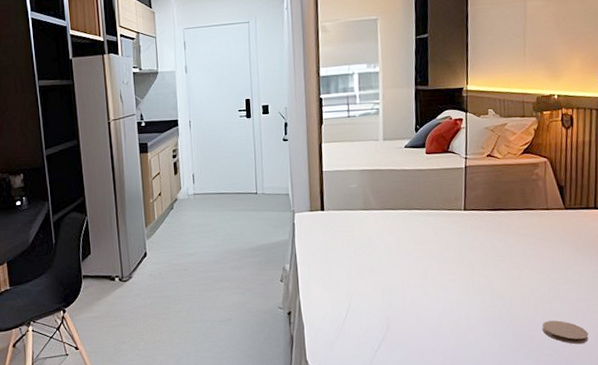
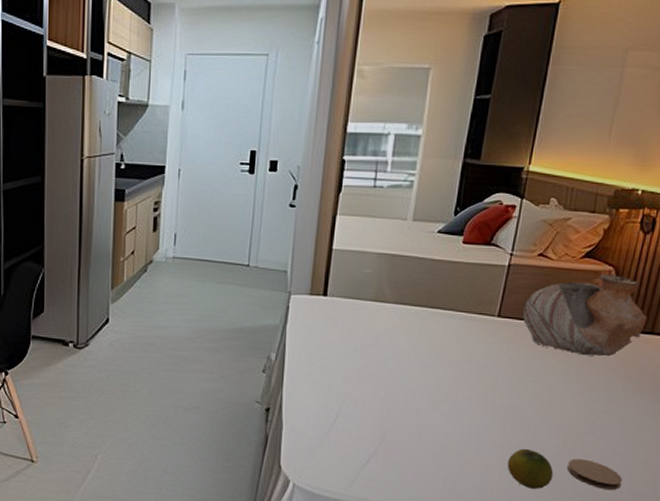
vase: none [483,164,582,234] -> present [523,274,647,357]
fruit: none [493,317,533,352] -> present [507,448,554,489]

